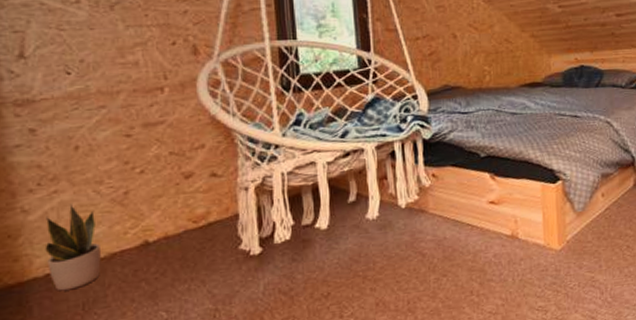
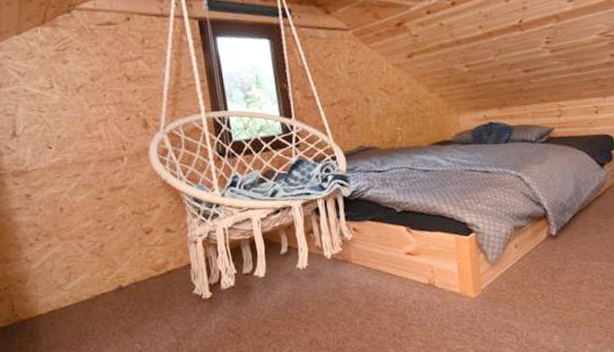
potted plant: present [45,203,101,291] -> none [44,255,88,325]

